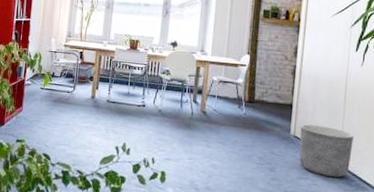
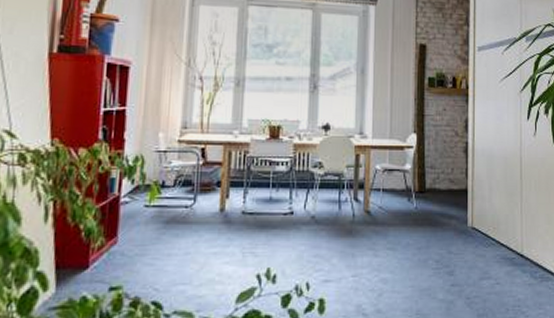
planter: present [299,124,354,178] -> none [478,211,533,271]

